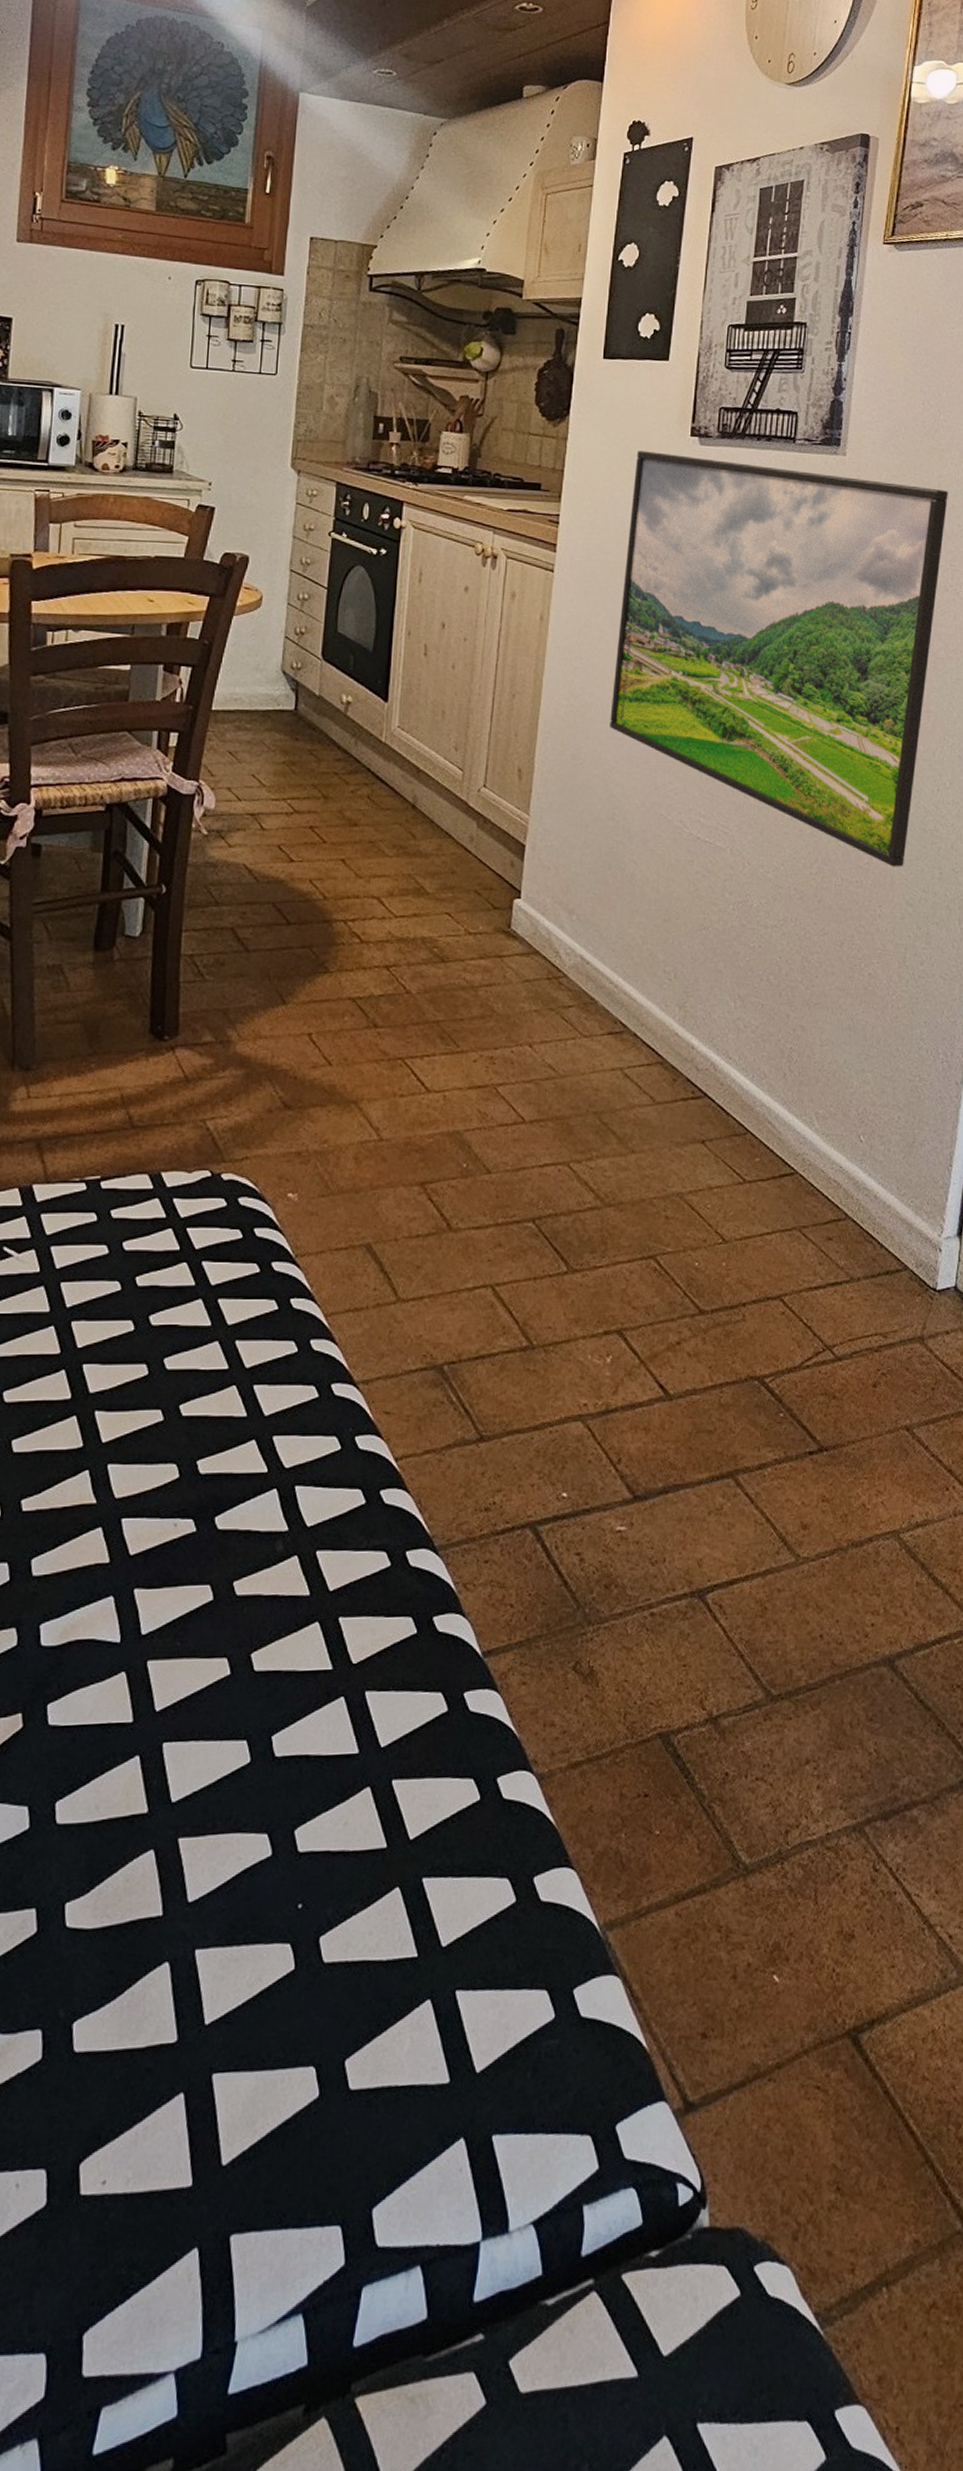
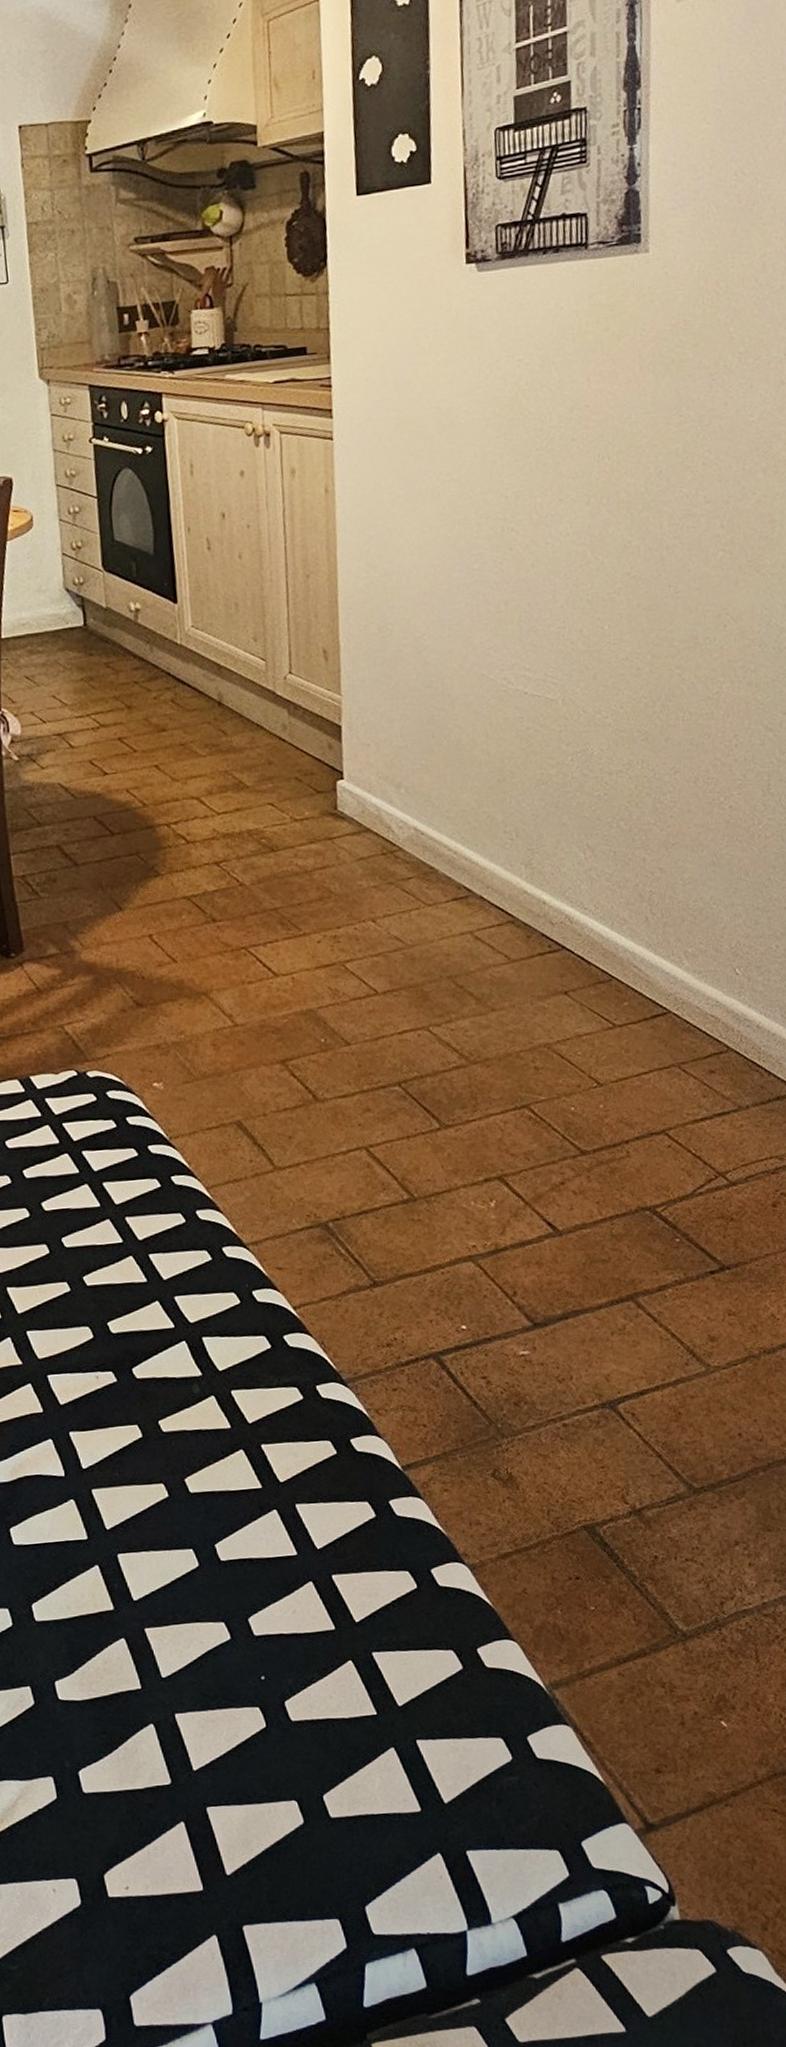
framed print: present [610,451,948,867] -> none [407,270,776,693]

